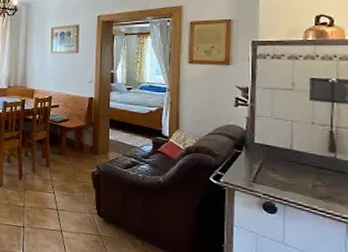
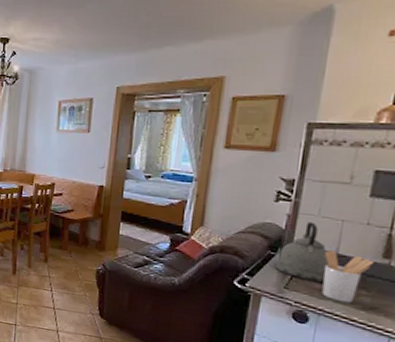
kettle: none [240,123,287,177] -> present [272,221,330,284]
utensil holder: none [282,146,323,194] -> present [321,250,375,304]

